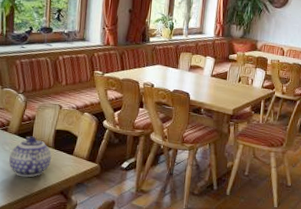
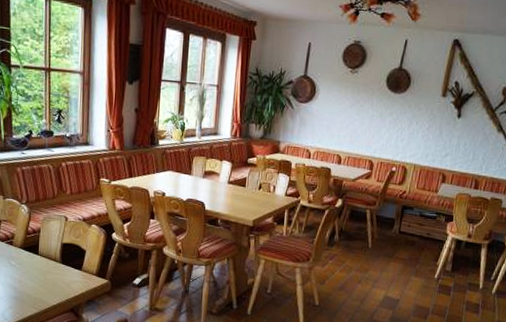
teapot: present [9,136,52,178] -> none [16,250,60,294]

